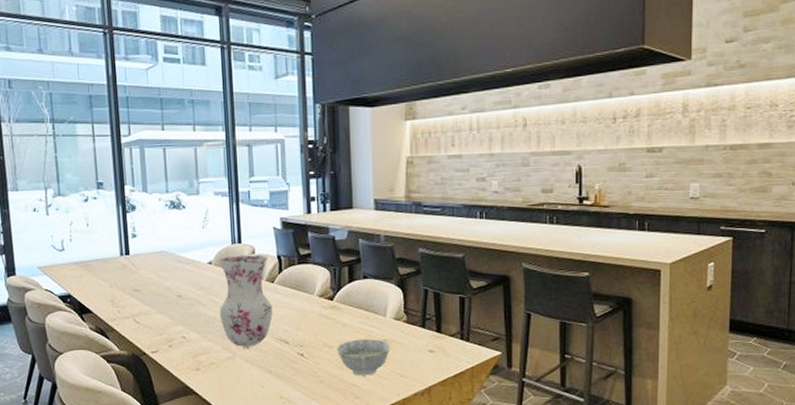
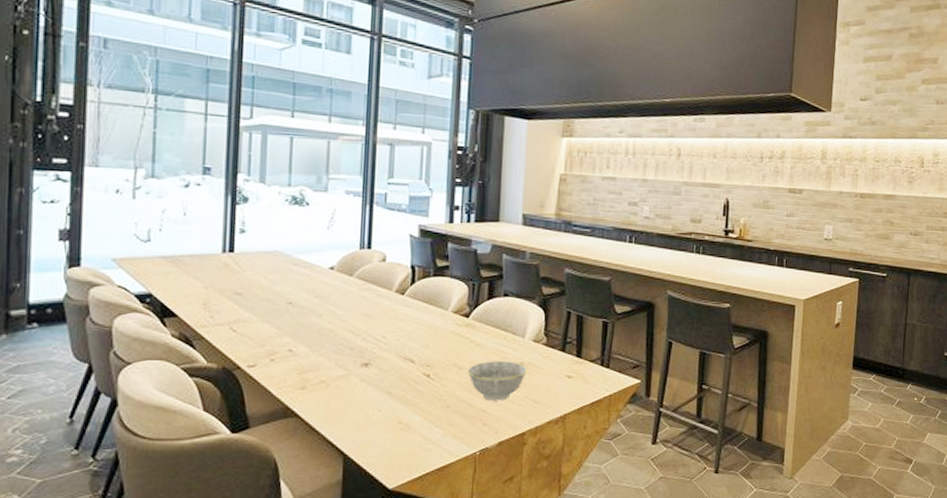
vase: present [218,254,273,347] -> none [336,262,400,364]

